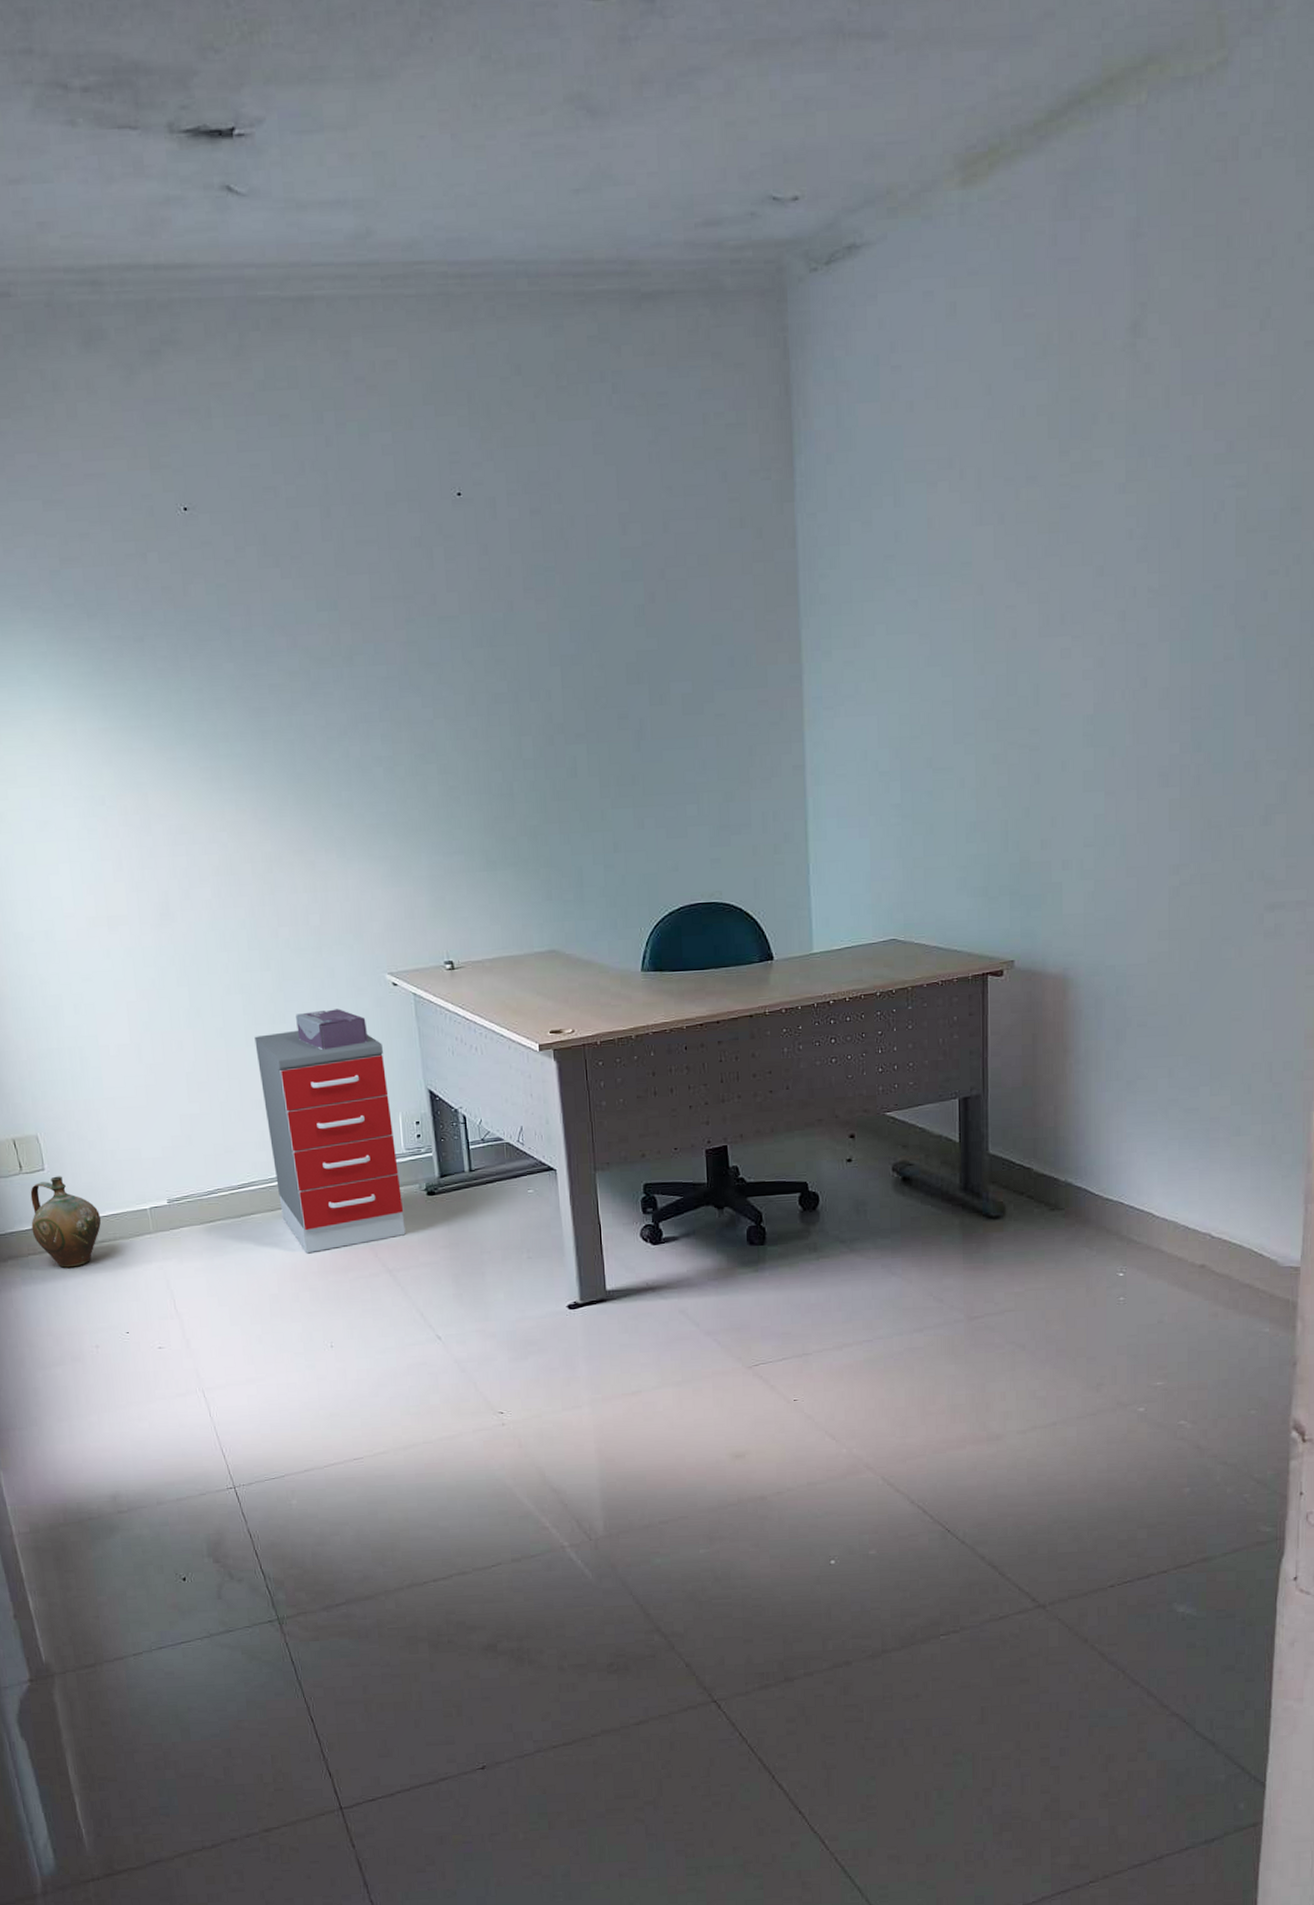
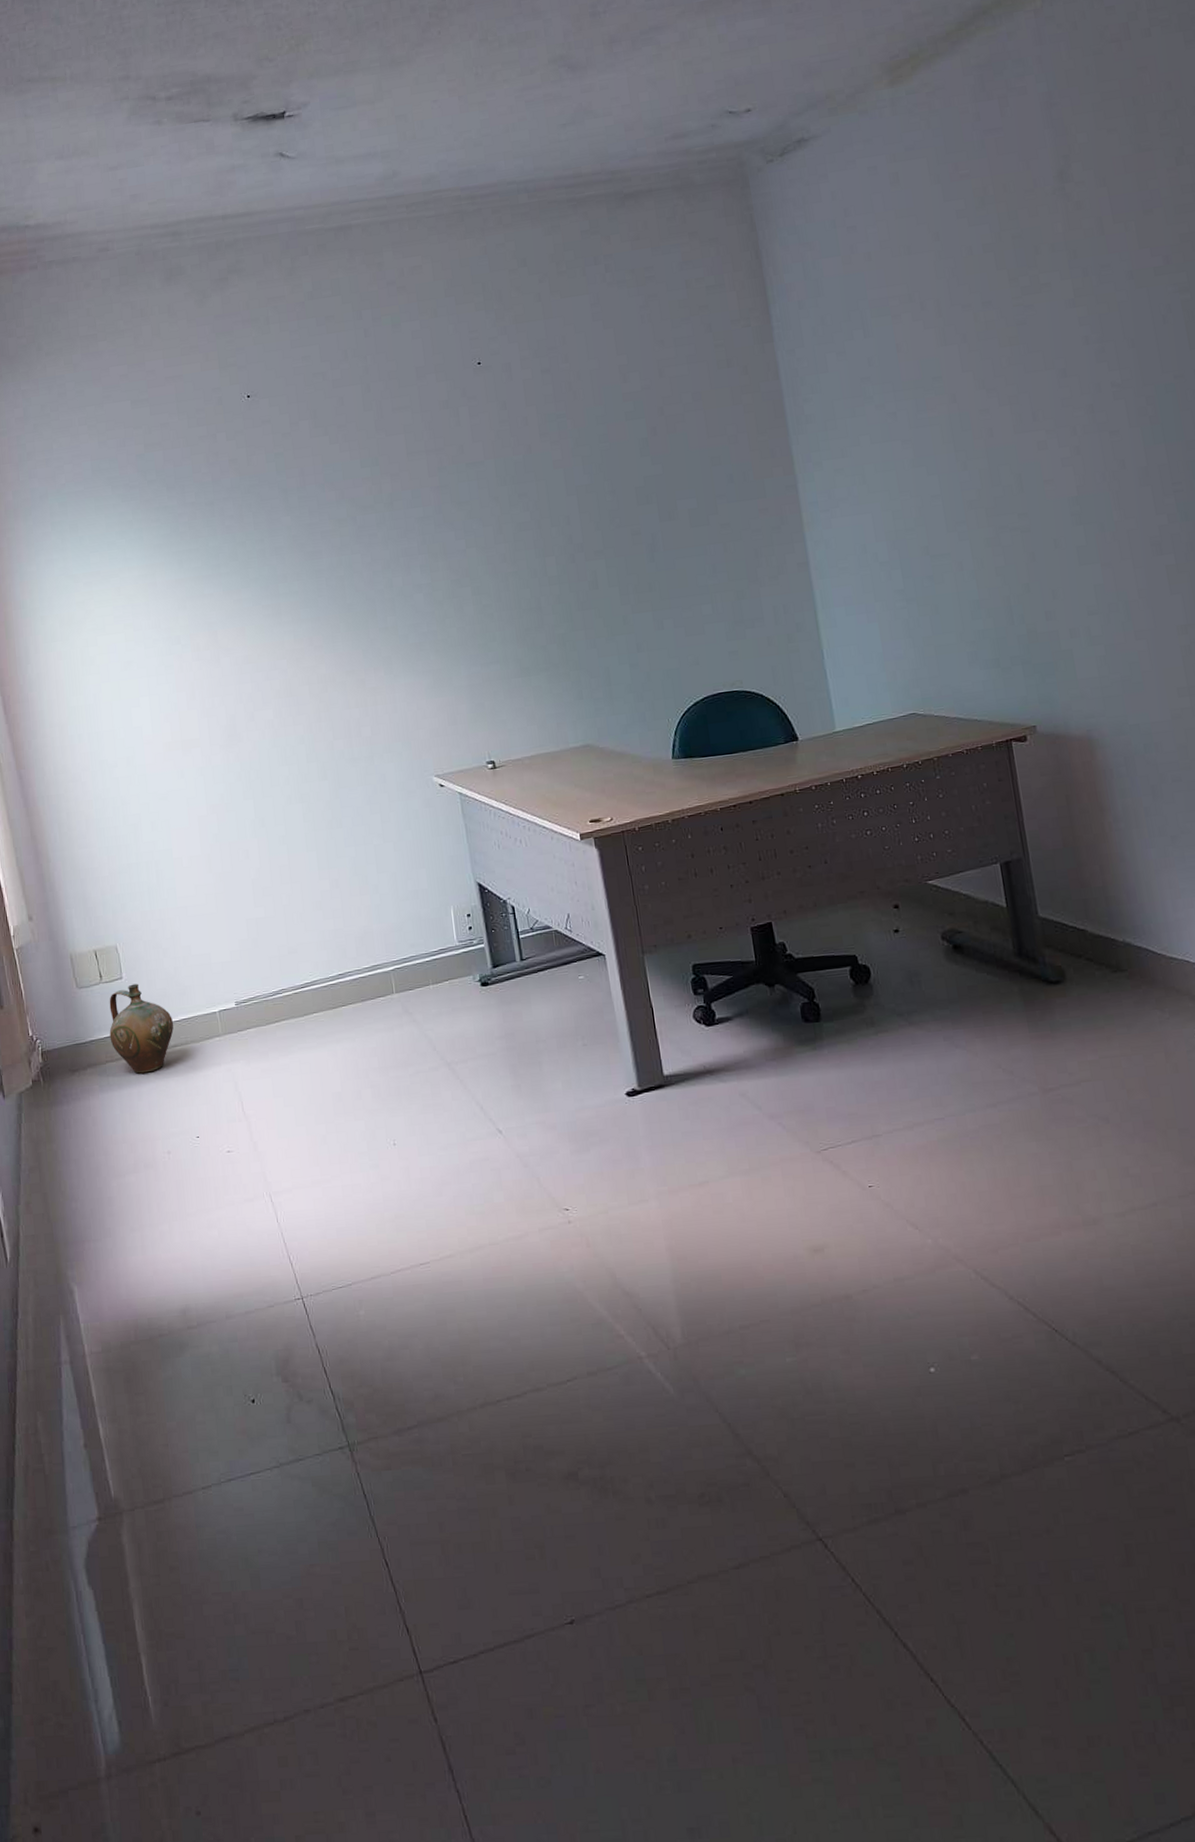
filing cabinet: present [254,1030,406,1254] -> none [314,833,462,1050]
tissue box: present [296,1009,368,1051] -> none [351,811,419,851]

